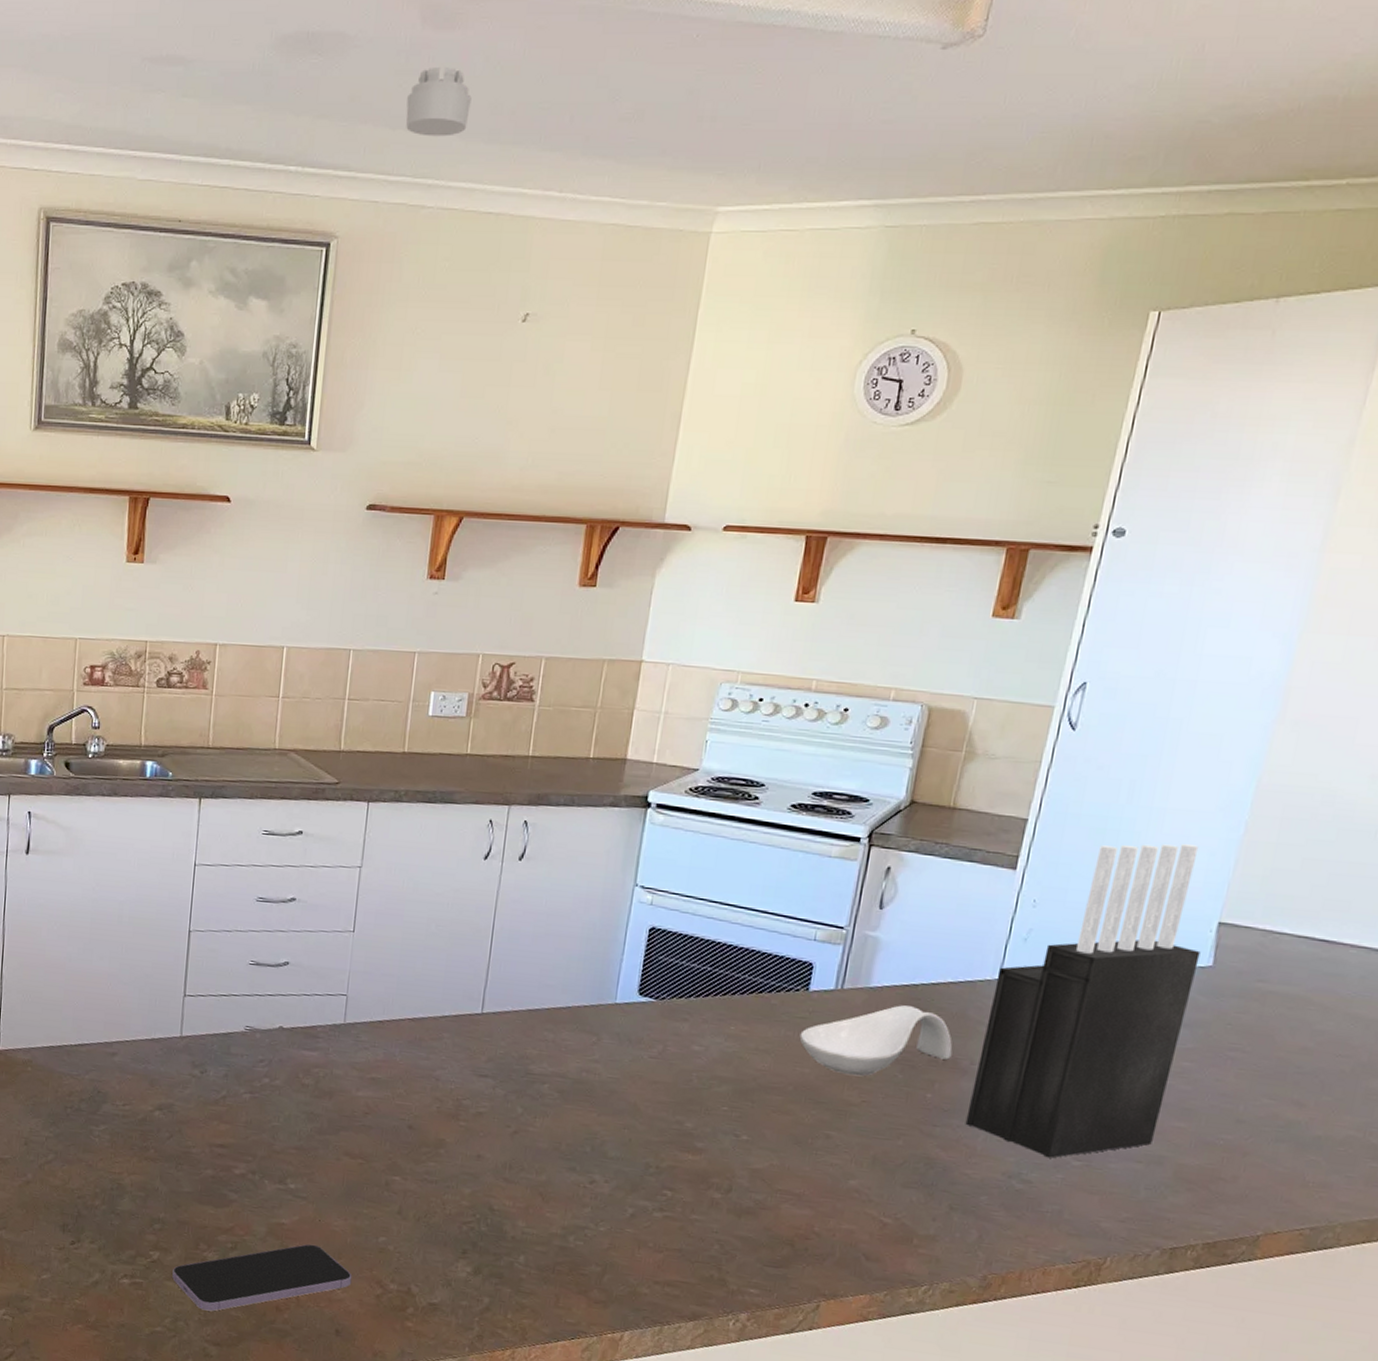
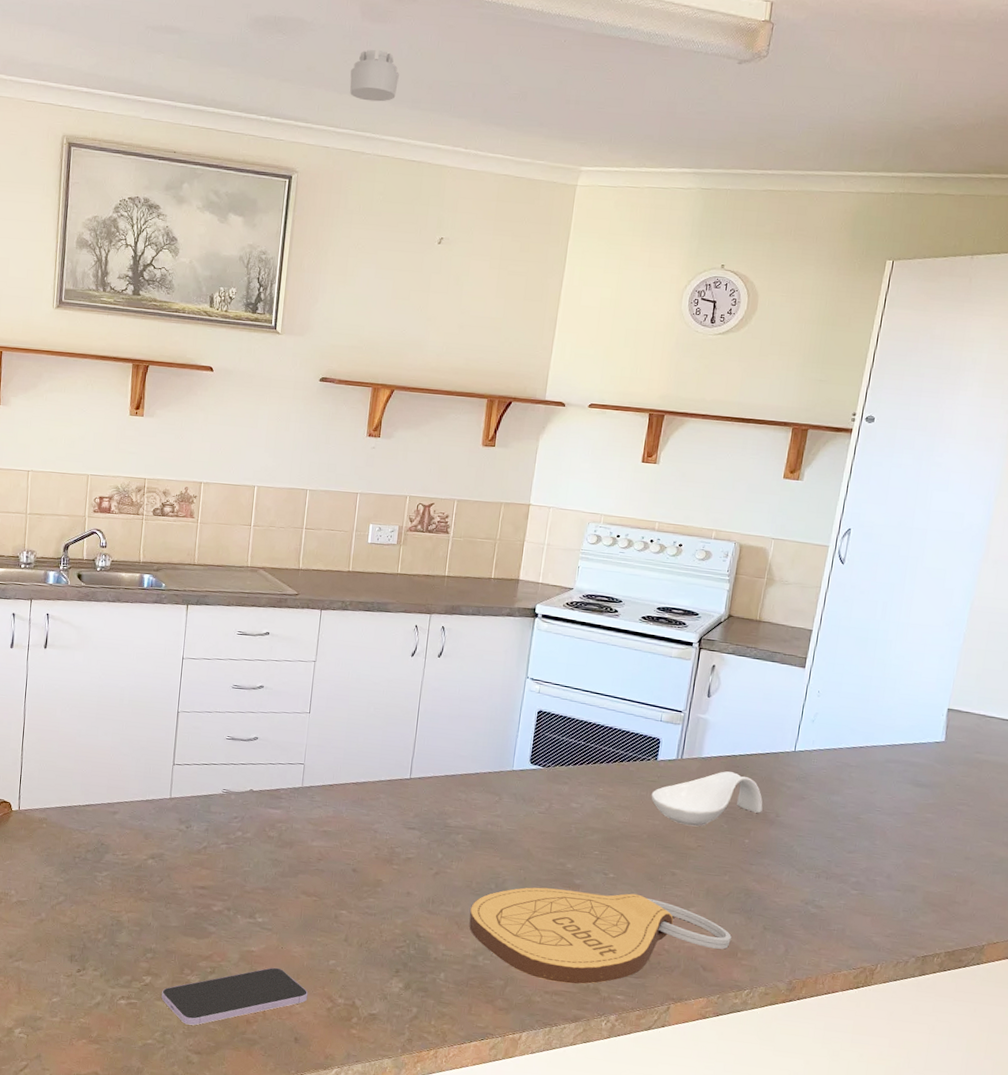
cutting board: none [556,1151,905,1274] -> present [469,887,731,984]
knife block: present [965,844,1201,1159] -> none [773,650,936,889]

